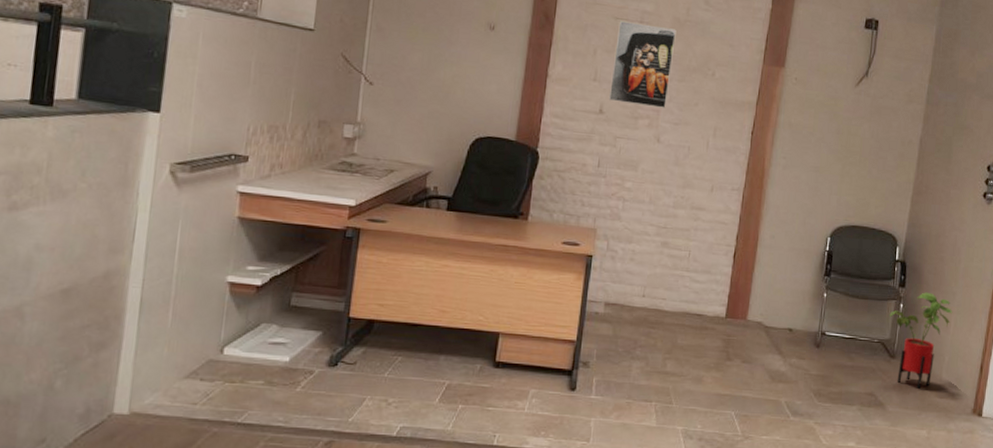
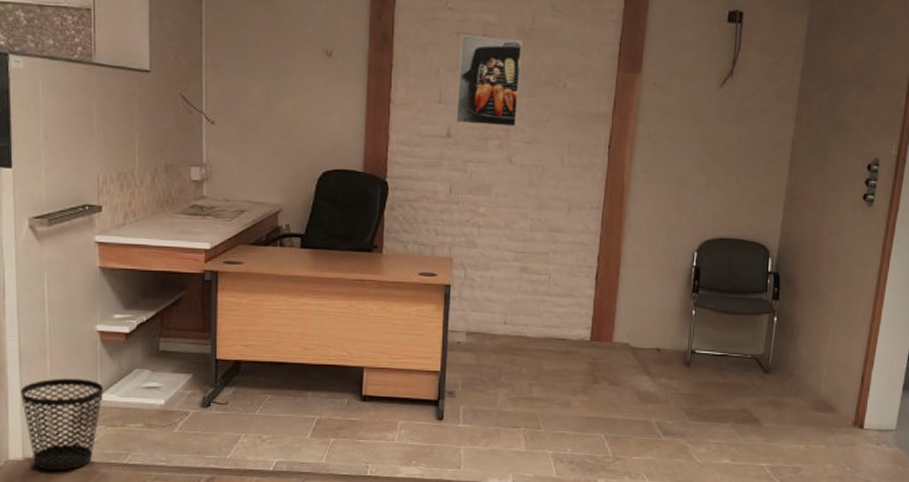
wastebasket: none [135,329,226,428] -> present [20,378,103,471]
house plant: present [890,292,952,389] -> none [763,304,830,403]

